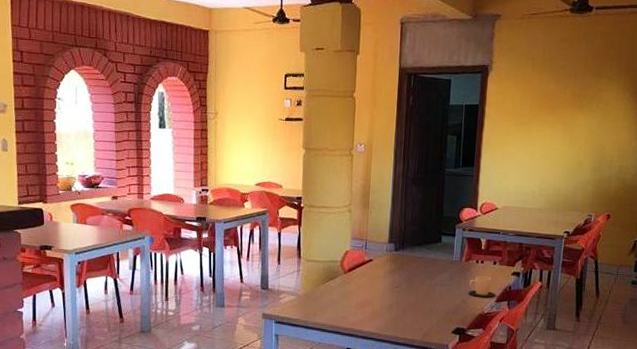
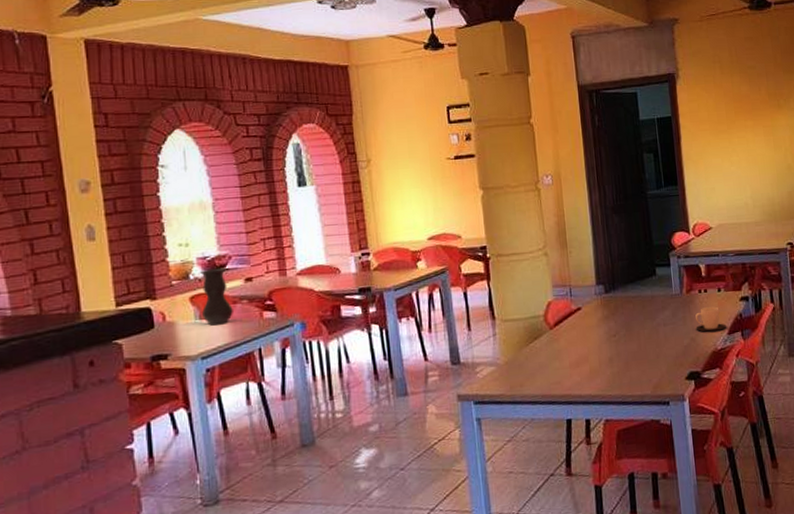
vase: none [78,185,101,231] -> present [199,267,233,327]

